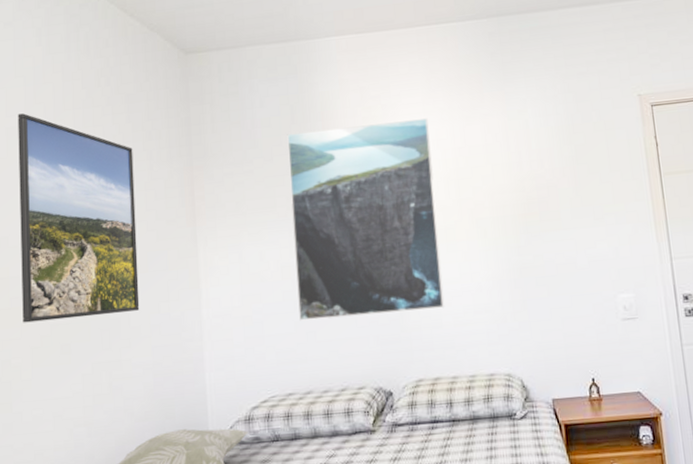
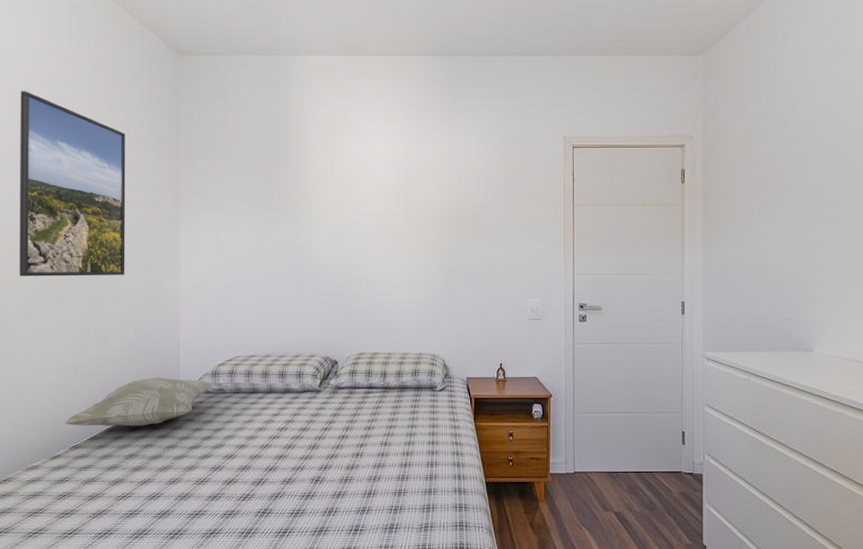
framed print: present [287,118,445,321] -> none [264,137,387,297]

